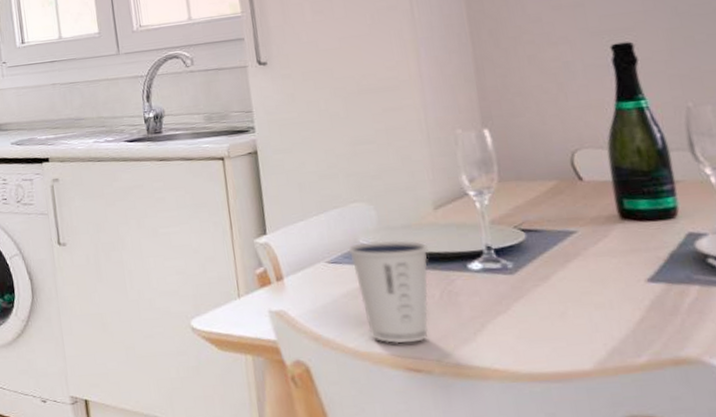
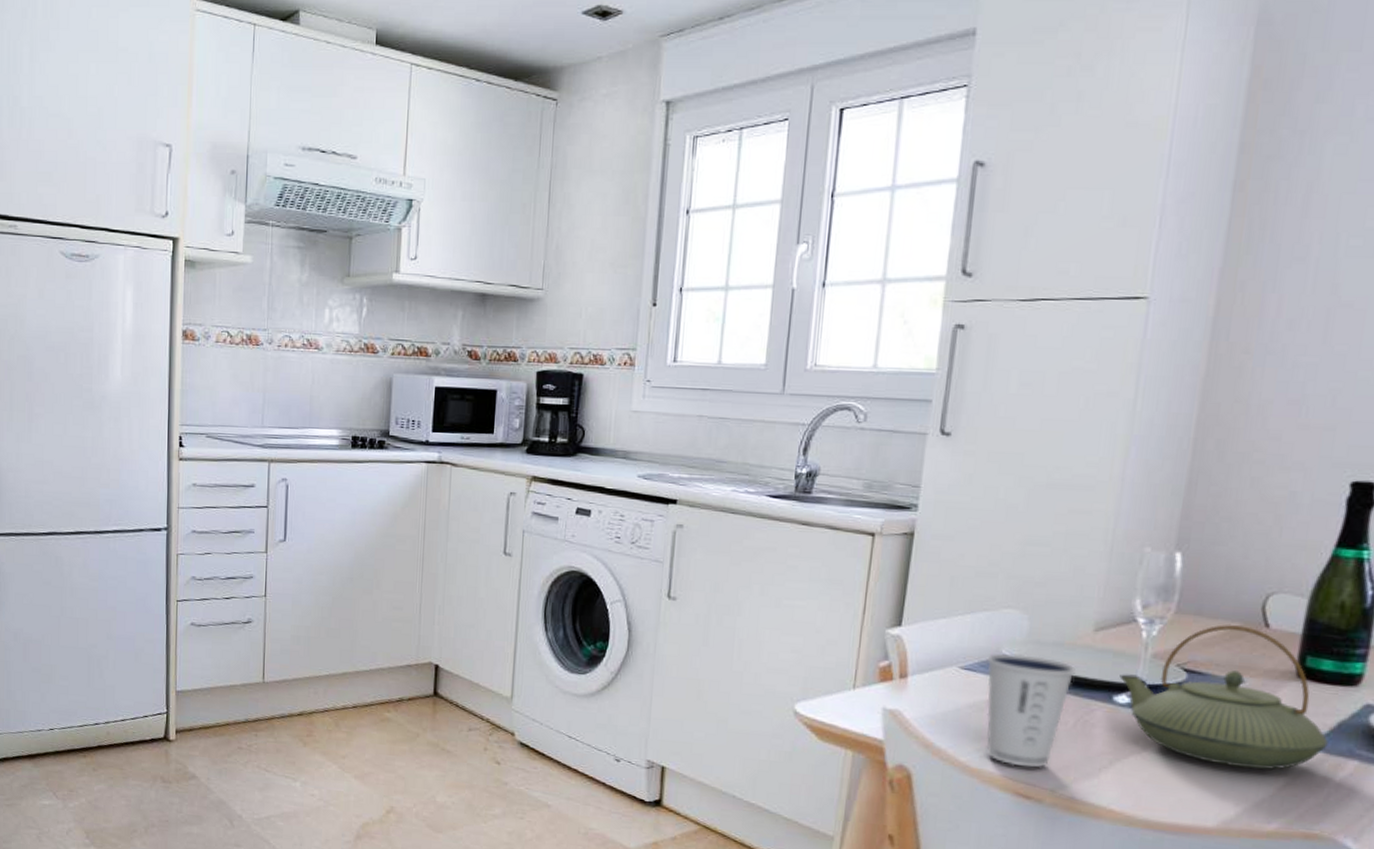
teapot: none [467,182,667,310] -> present [1119,624,1328,770]

